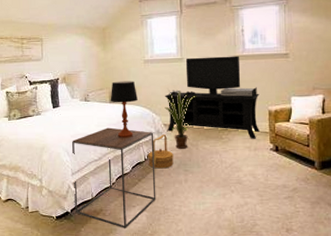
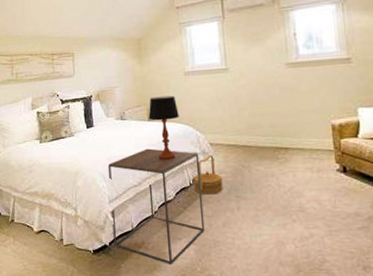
media console: present [164,56,260,139] -> none [209,63,322,159]
house plant: present [165,90,197,149] -> none [210,104,246,171]

